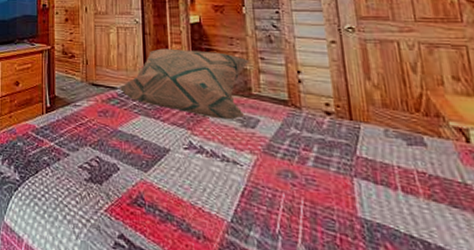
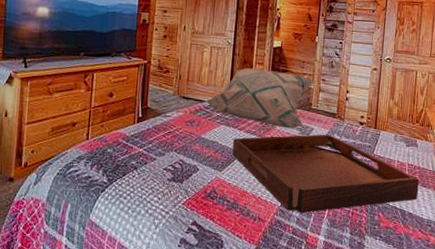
serving tray: none [157,127,447,234] -> present [232,134,419,213]

